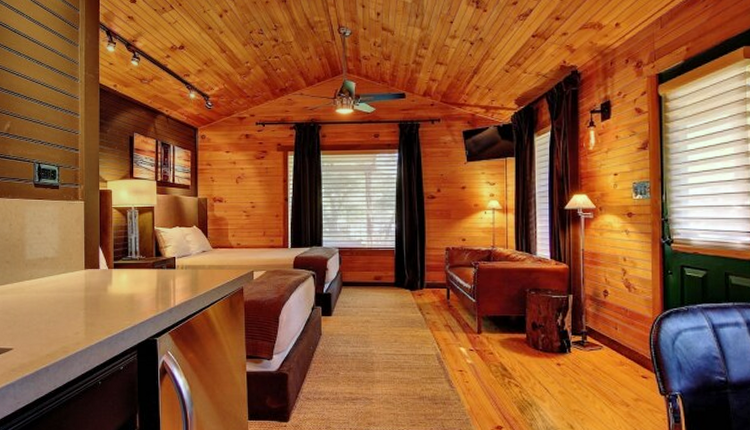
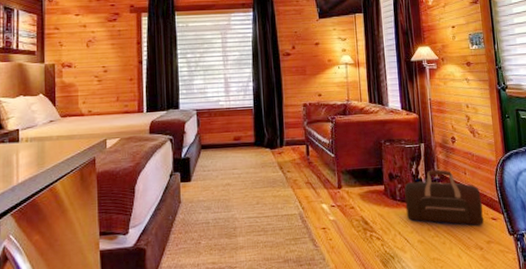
duffel bag: none [548,322,634,382] -> present [404,169,484,226]

